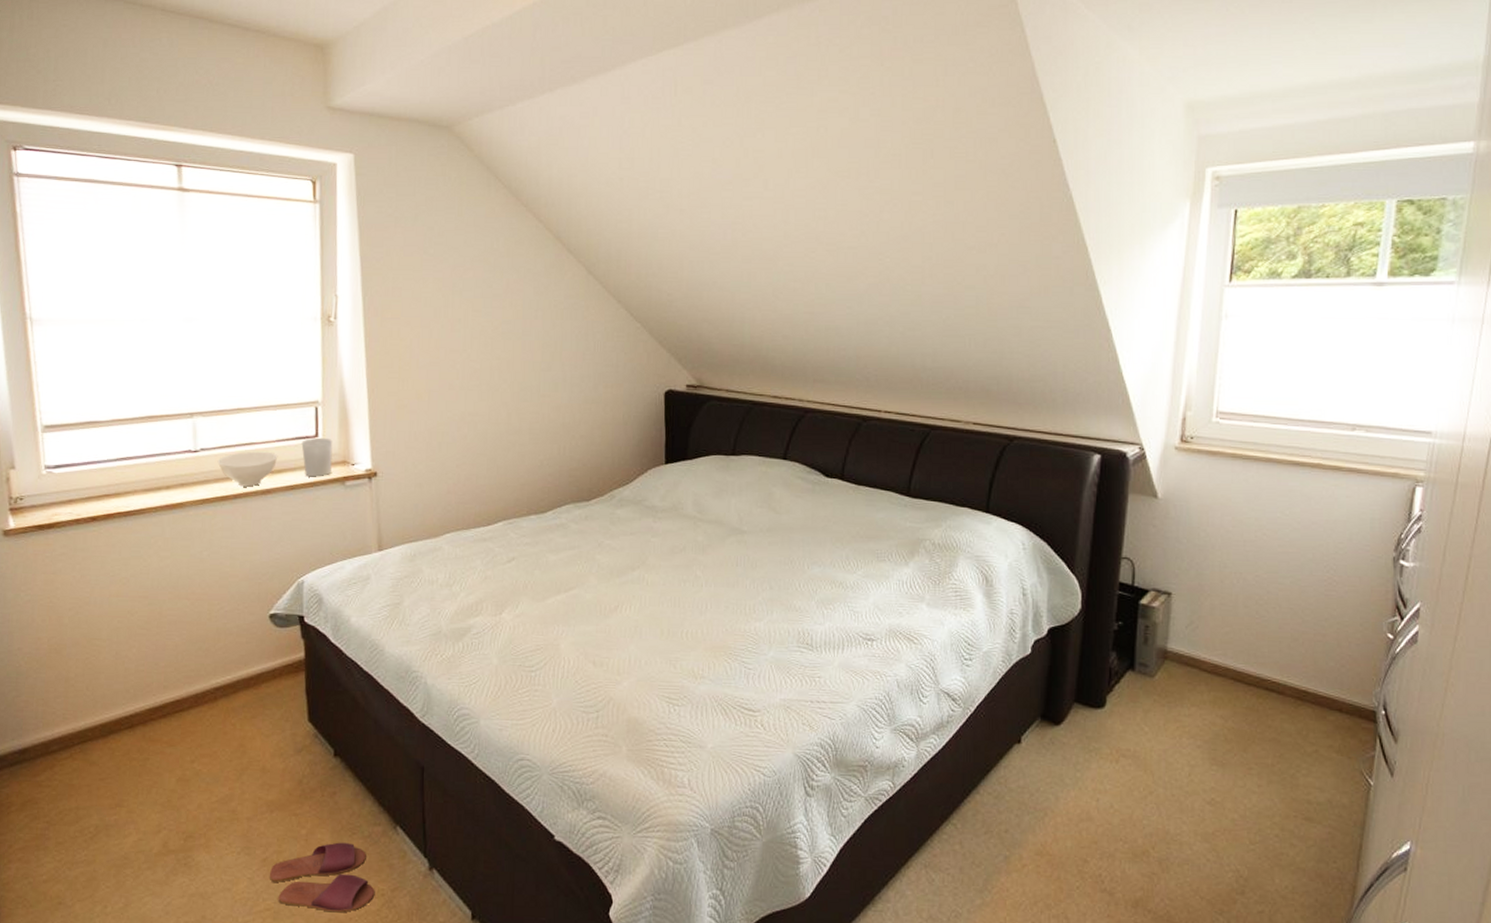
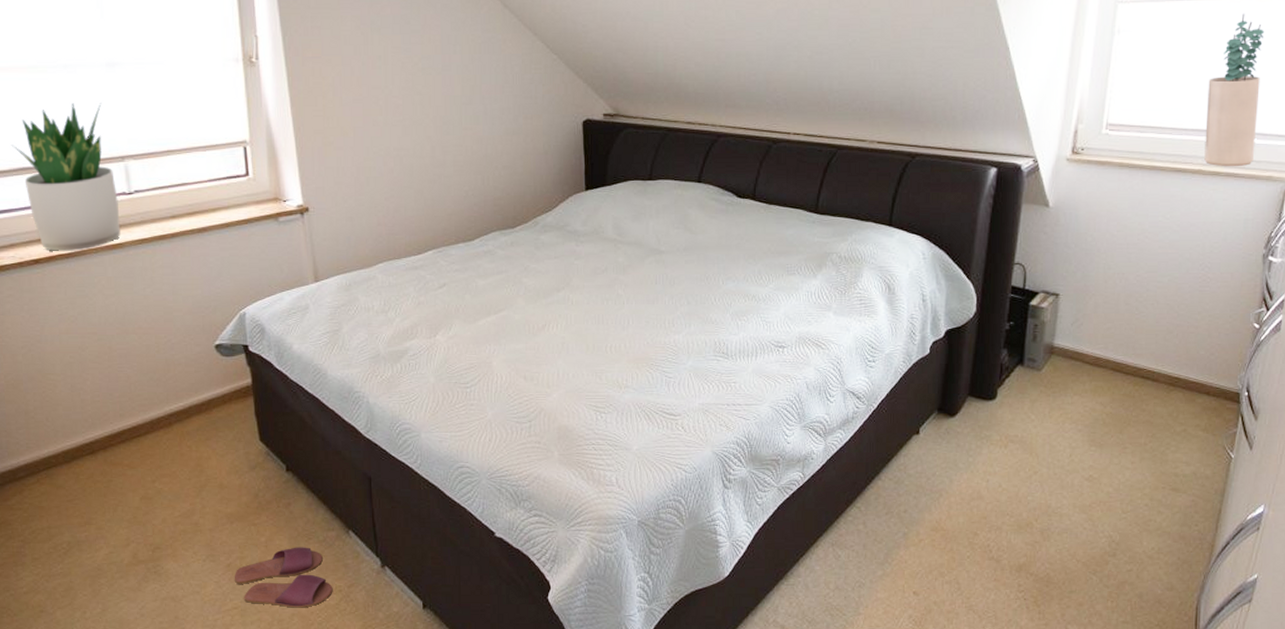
planter: none [81,357,183,510] -> present [12,103,121,252]
bowl: present [217,451,278,487] -> none [152,191,211,226]
candle holder: present [301,437,333,477] -> none [233,176,264,214]
vase: none [1323,301,1382,462] -> present [1204,13,1265,167]

